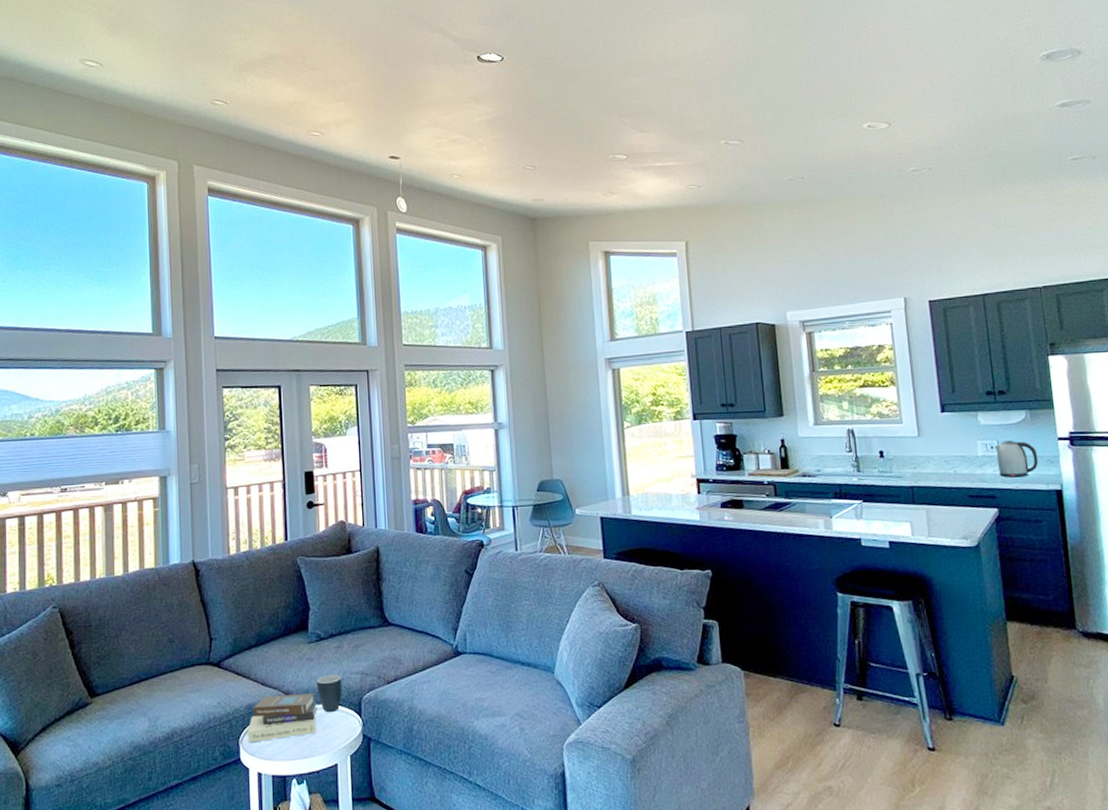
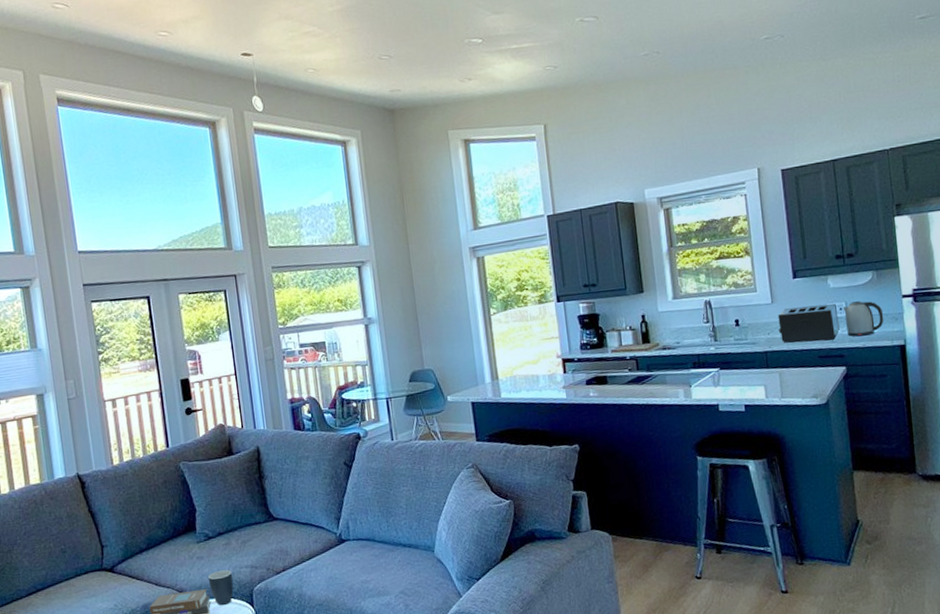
toaster: none [925,441,991,480] -> present [778,303,840,343]

